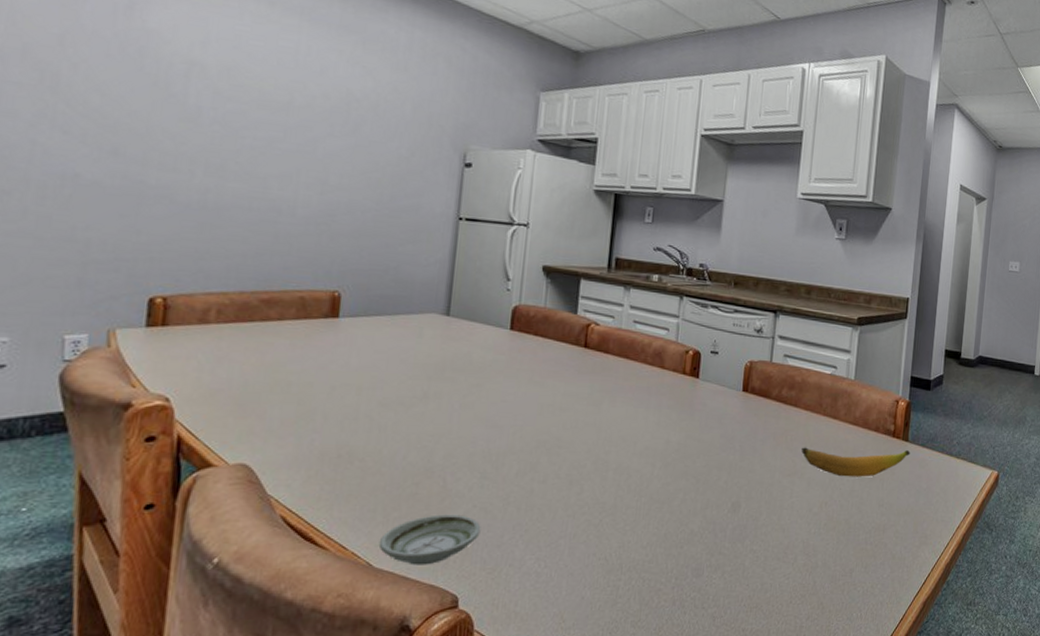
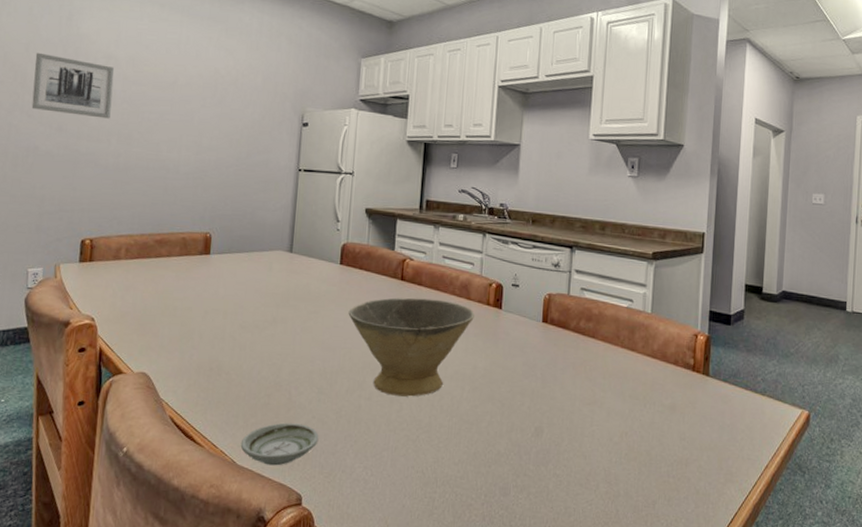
wall art: none [68,48,201,143] -> present [31,52,115,119]
bowl: none [519,367,669,477] -> present [348,297,475,397]
banana: present [800,447,911,477] -> none [599,377,712,410]

